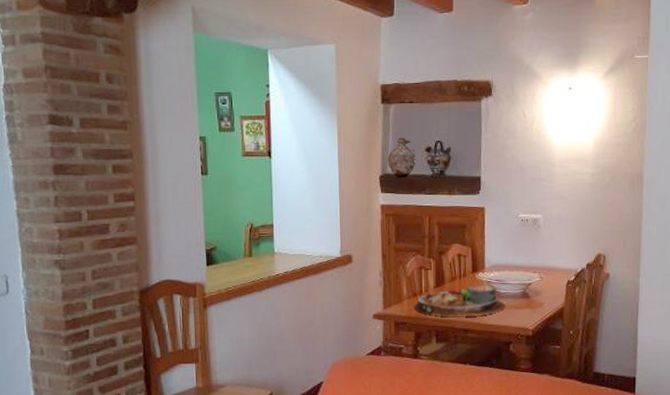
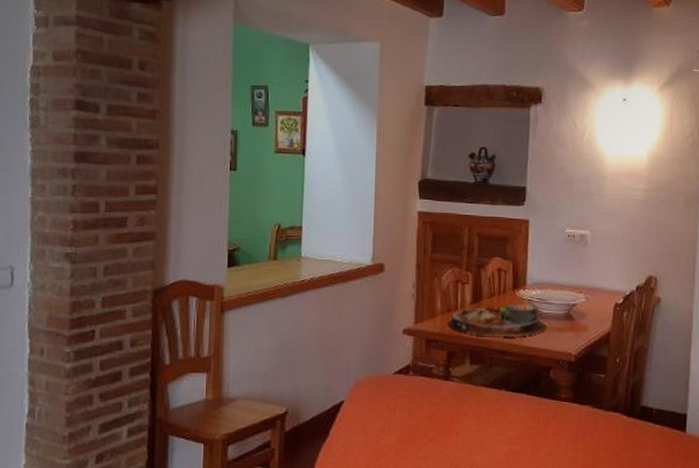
ceramic jug: present [388,138,416,179] -> none [429,142,458,185]

